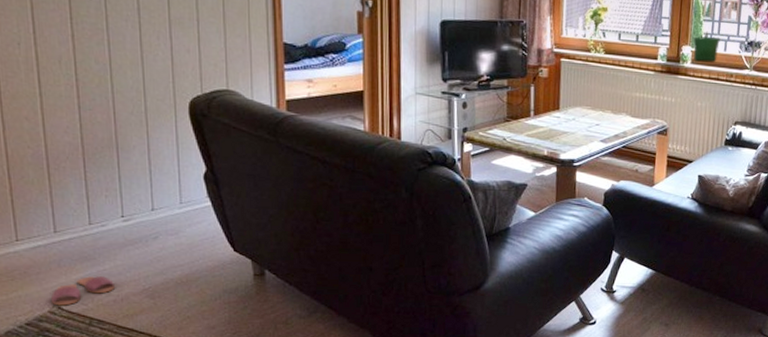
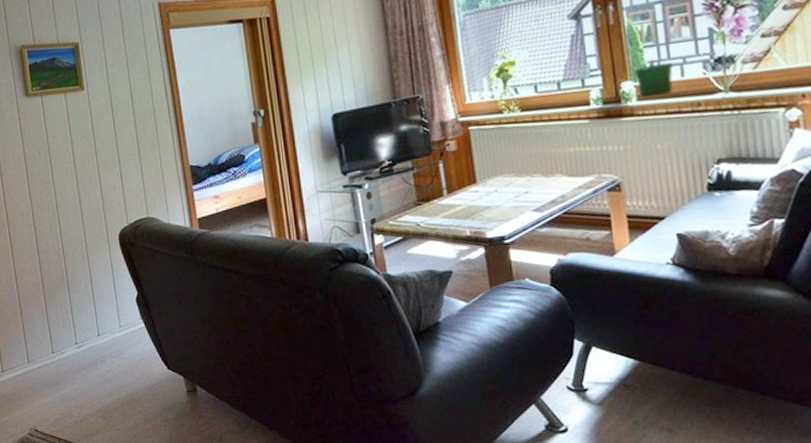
slippers: present [50,276,116,306] -> none [29,400,76,428]

